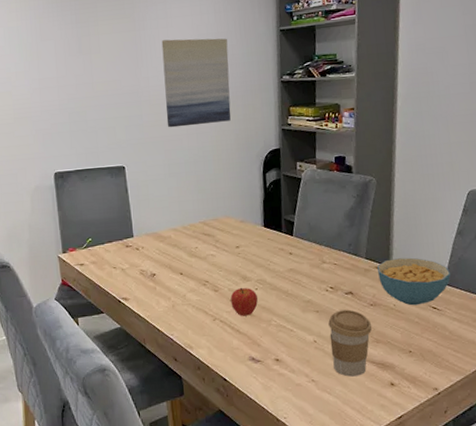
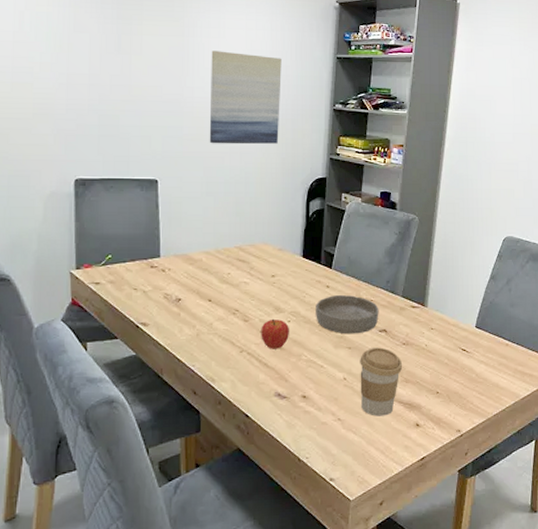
bowl: none [280,260,344,298] -> present [316,294,379,334]
cereal bowl: present [377,257,451,306] -> none [413,298,482,347]

